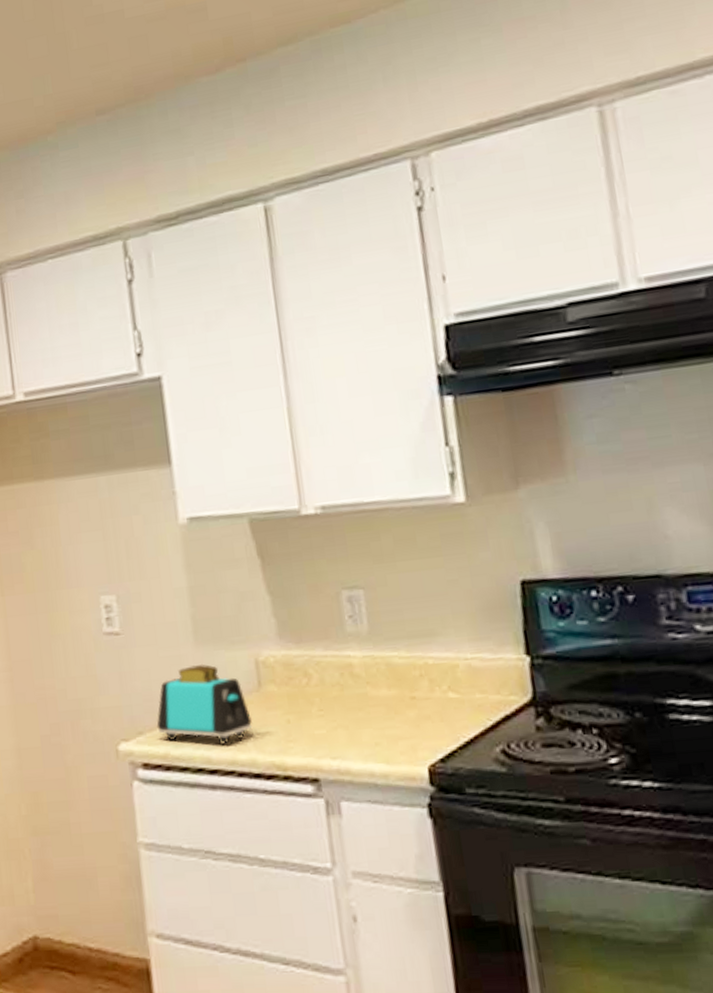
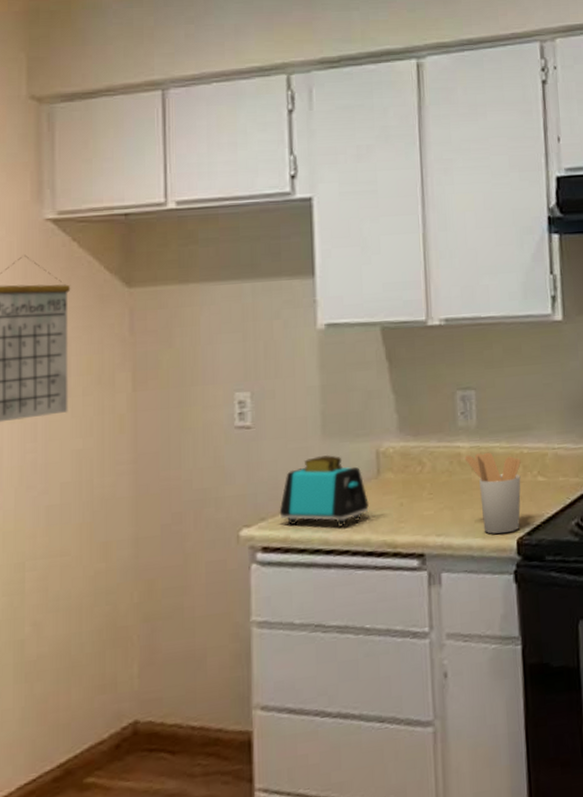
utensil holder: none [357,662,431,760] -> present [464,452,521,534]

